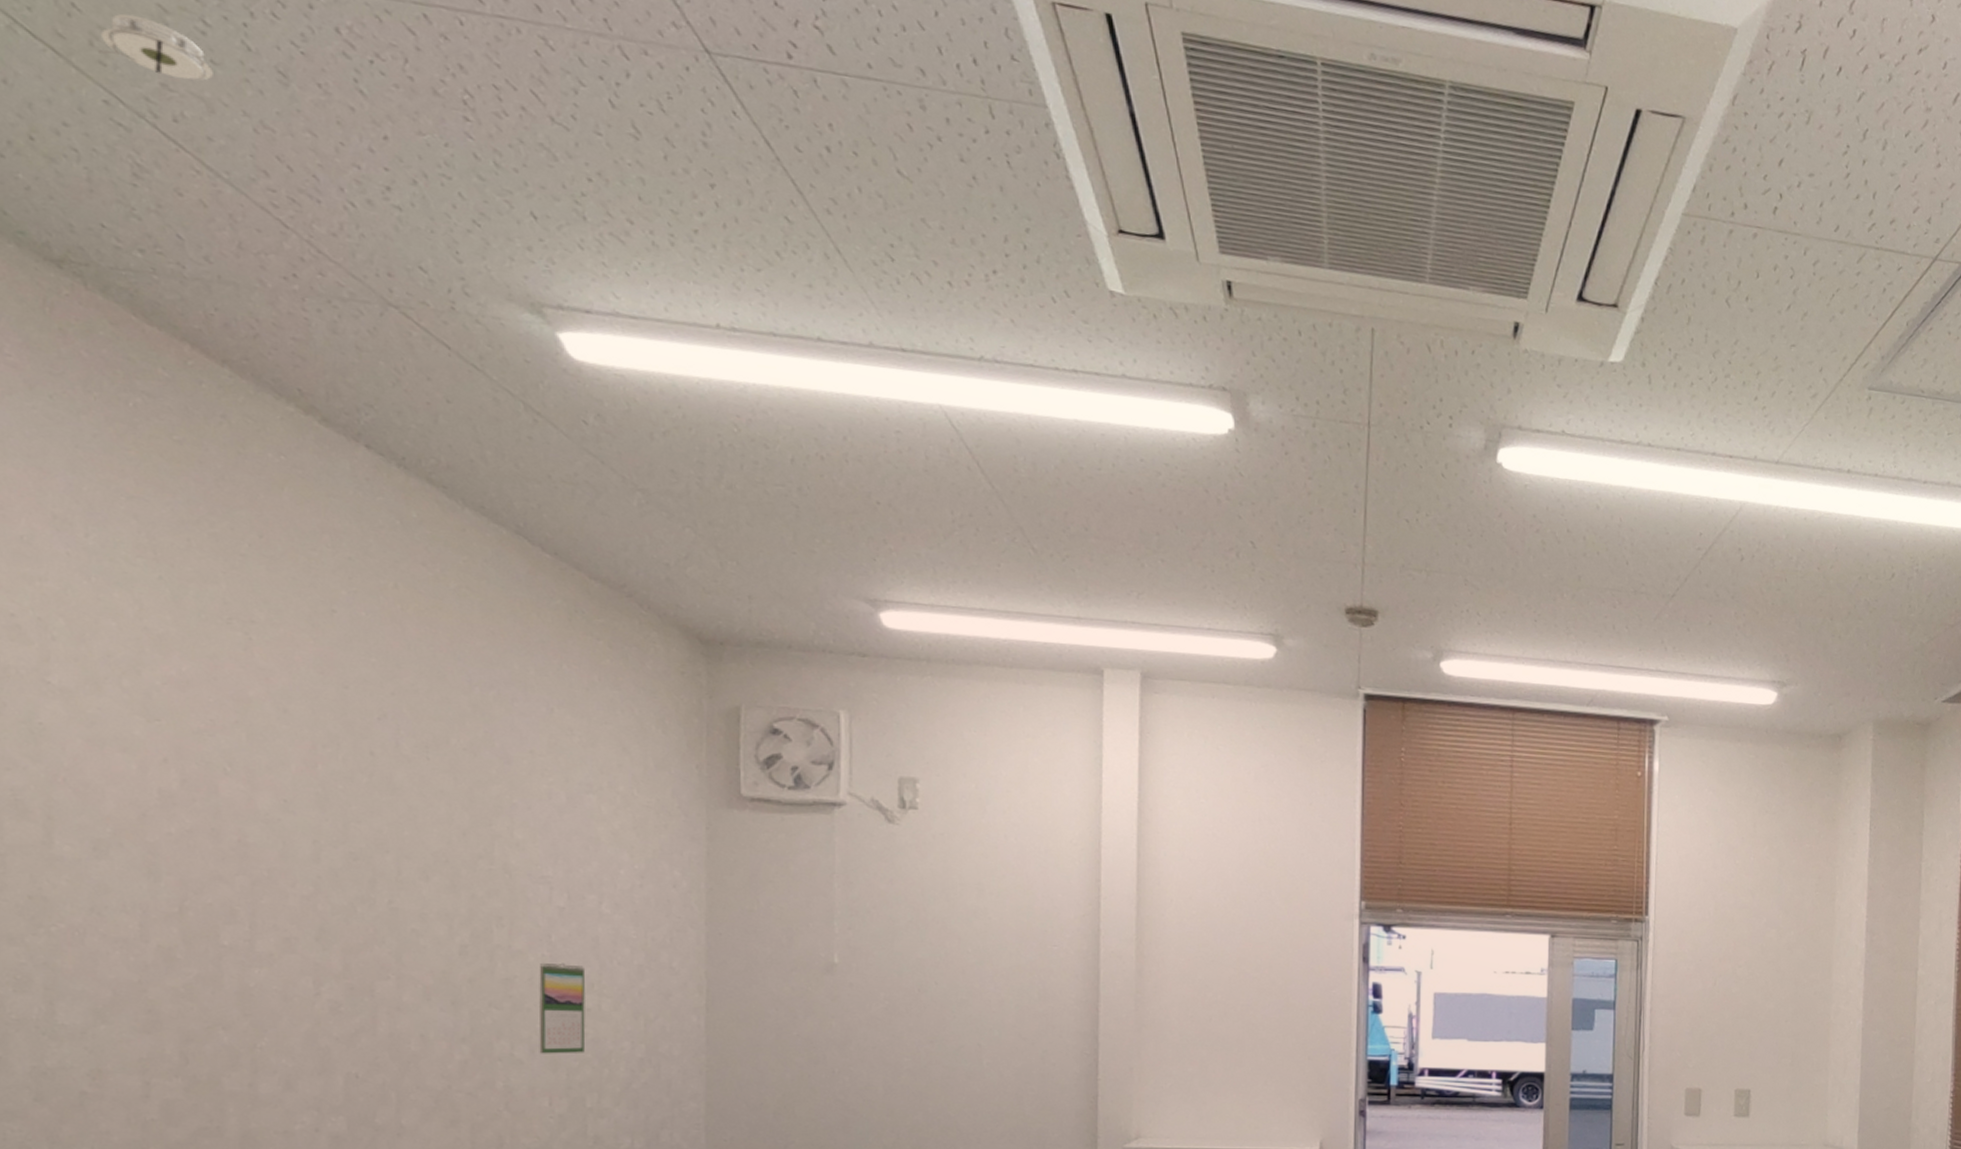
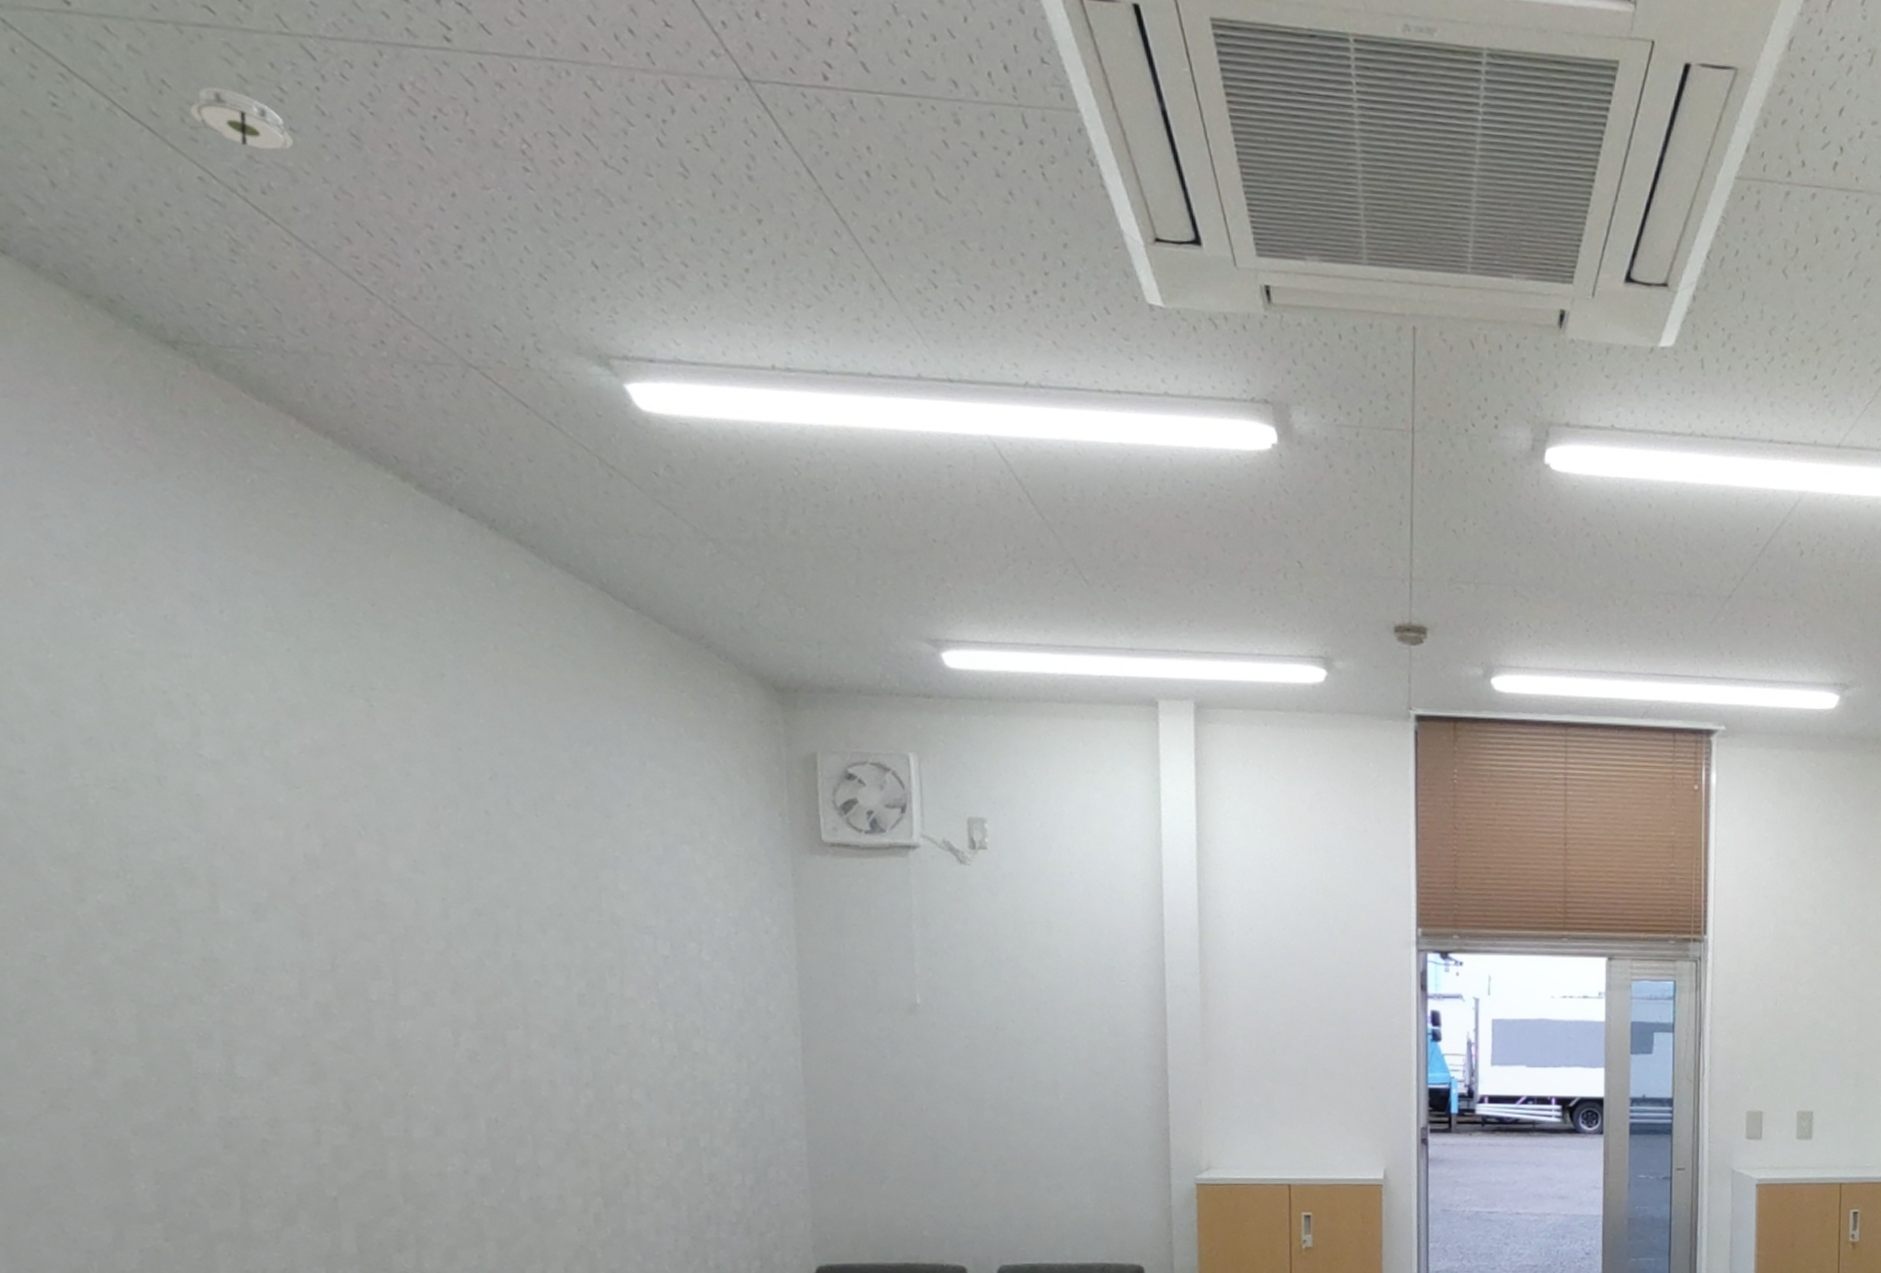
calendar: present [539,962,586,1054] -> none [649,1009,695,1097]

